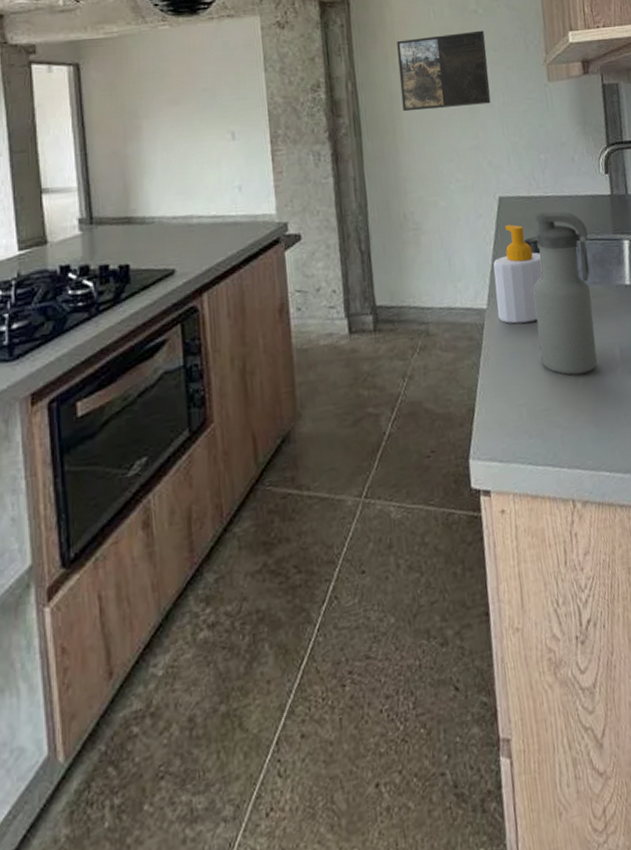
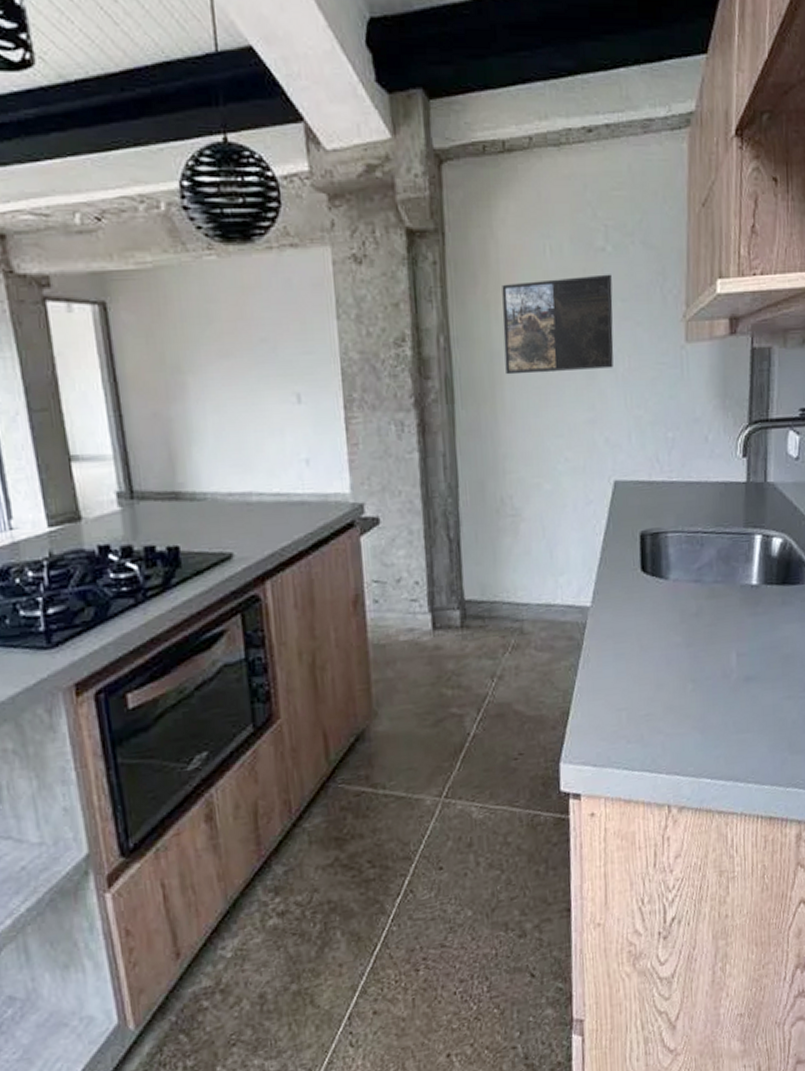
soap bottle: present [493,224,543,324] -> none [601,513,658,624]
water bottle: present [534,212,598,375] -> none [646,499,715,680]

